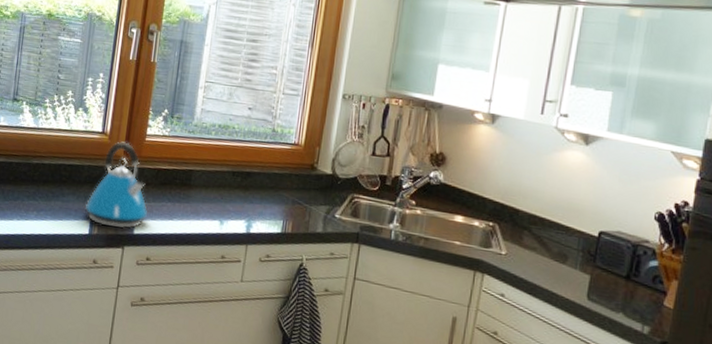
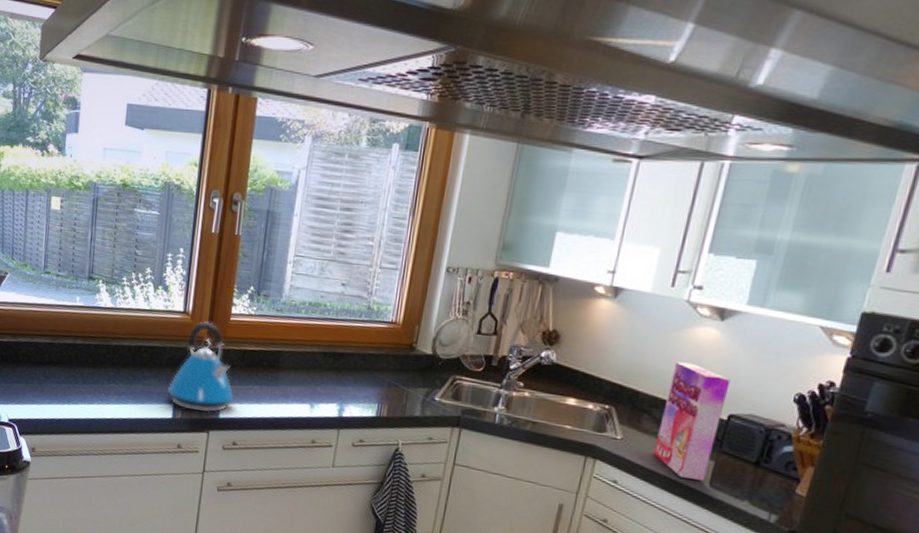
cereal box: none [535,182,598,295] -> present [653,361,731,482]

